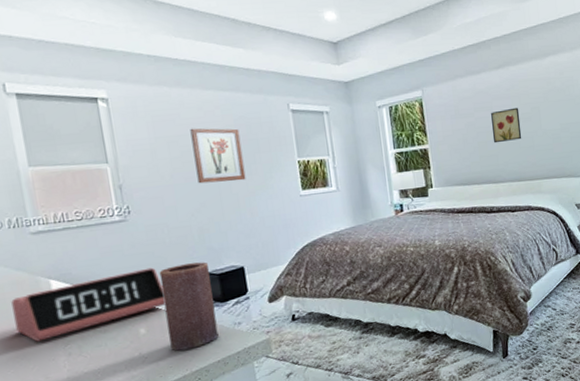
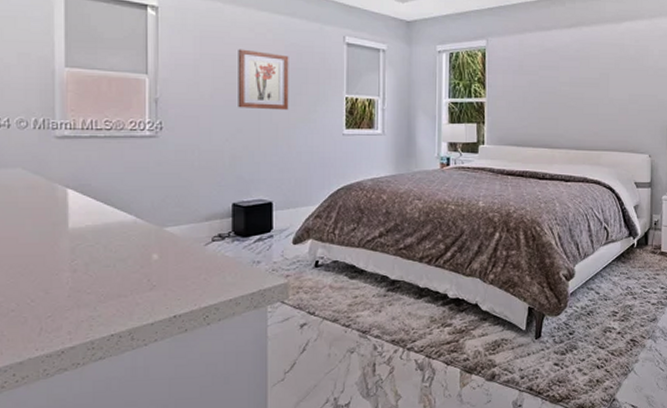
alarm clock: present [11,267,166,342] -> none [23,190,184,253]
candle: present [159,262,219,351] -> none [182,191,235,283]
wall art: present [491,107,522,144] -> none [555,71,587,106]

